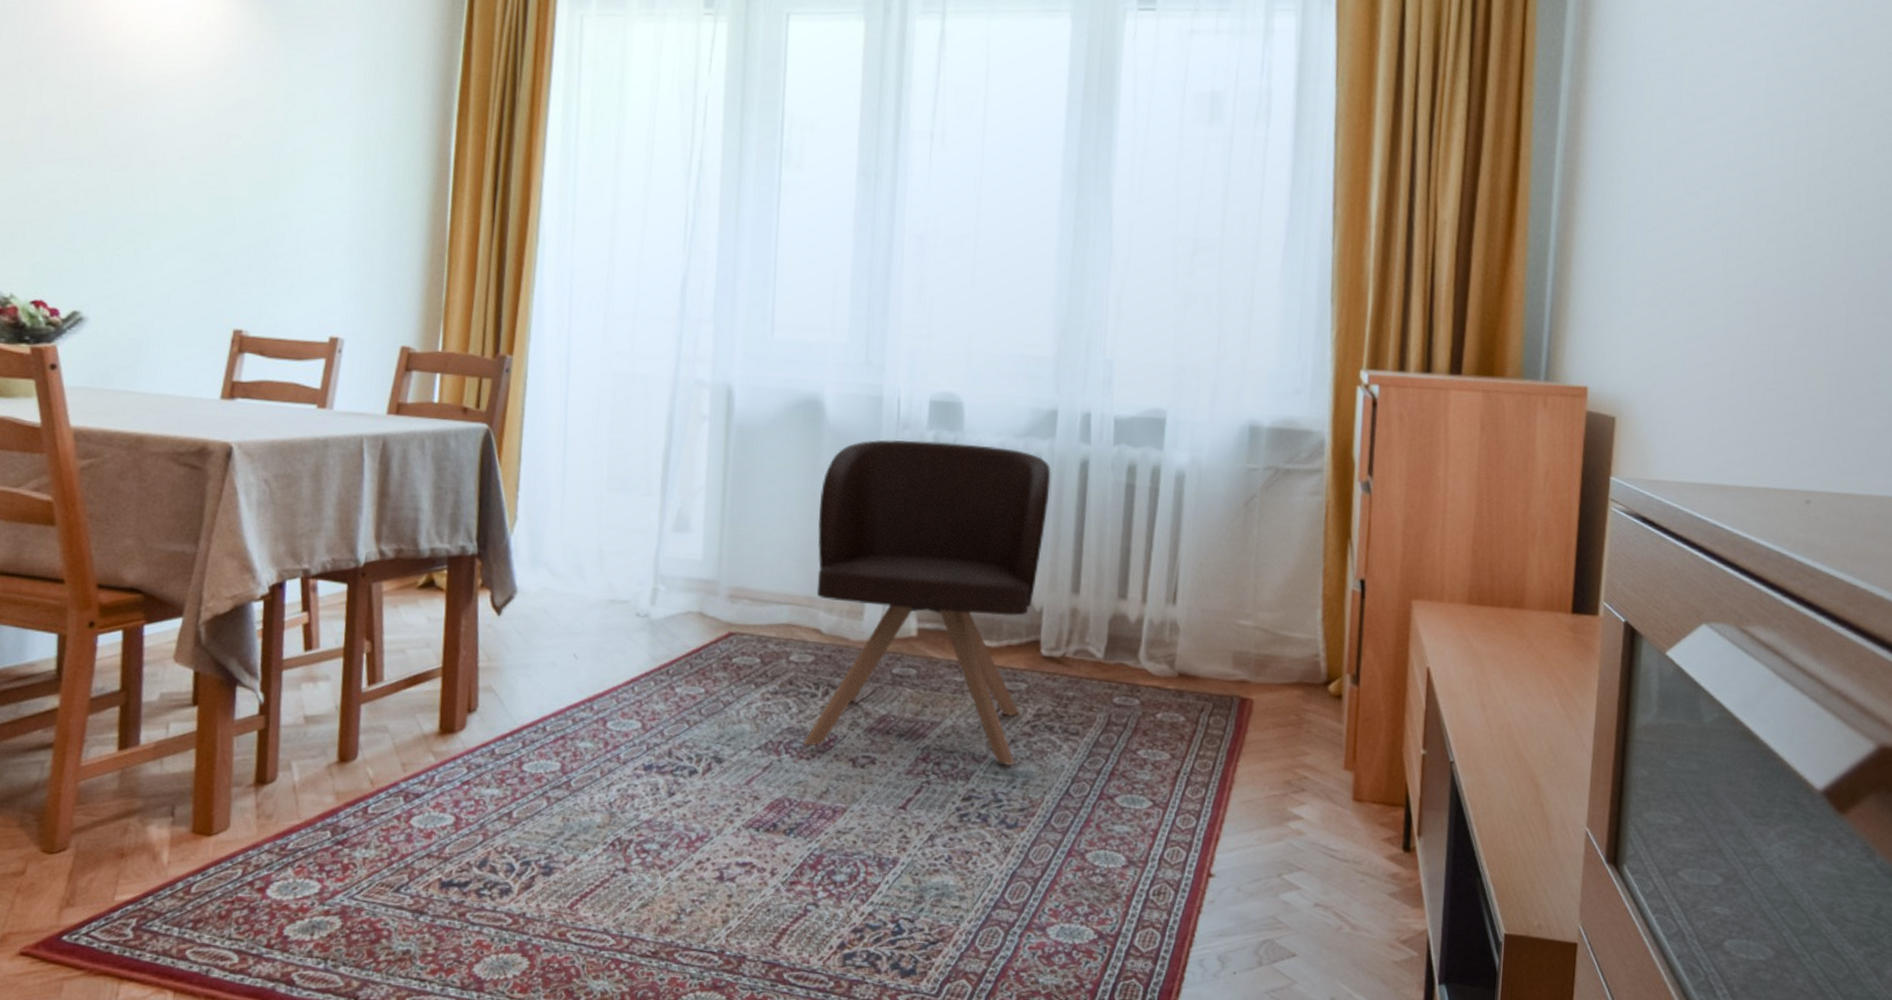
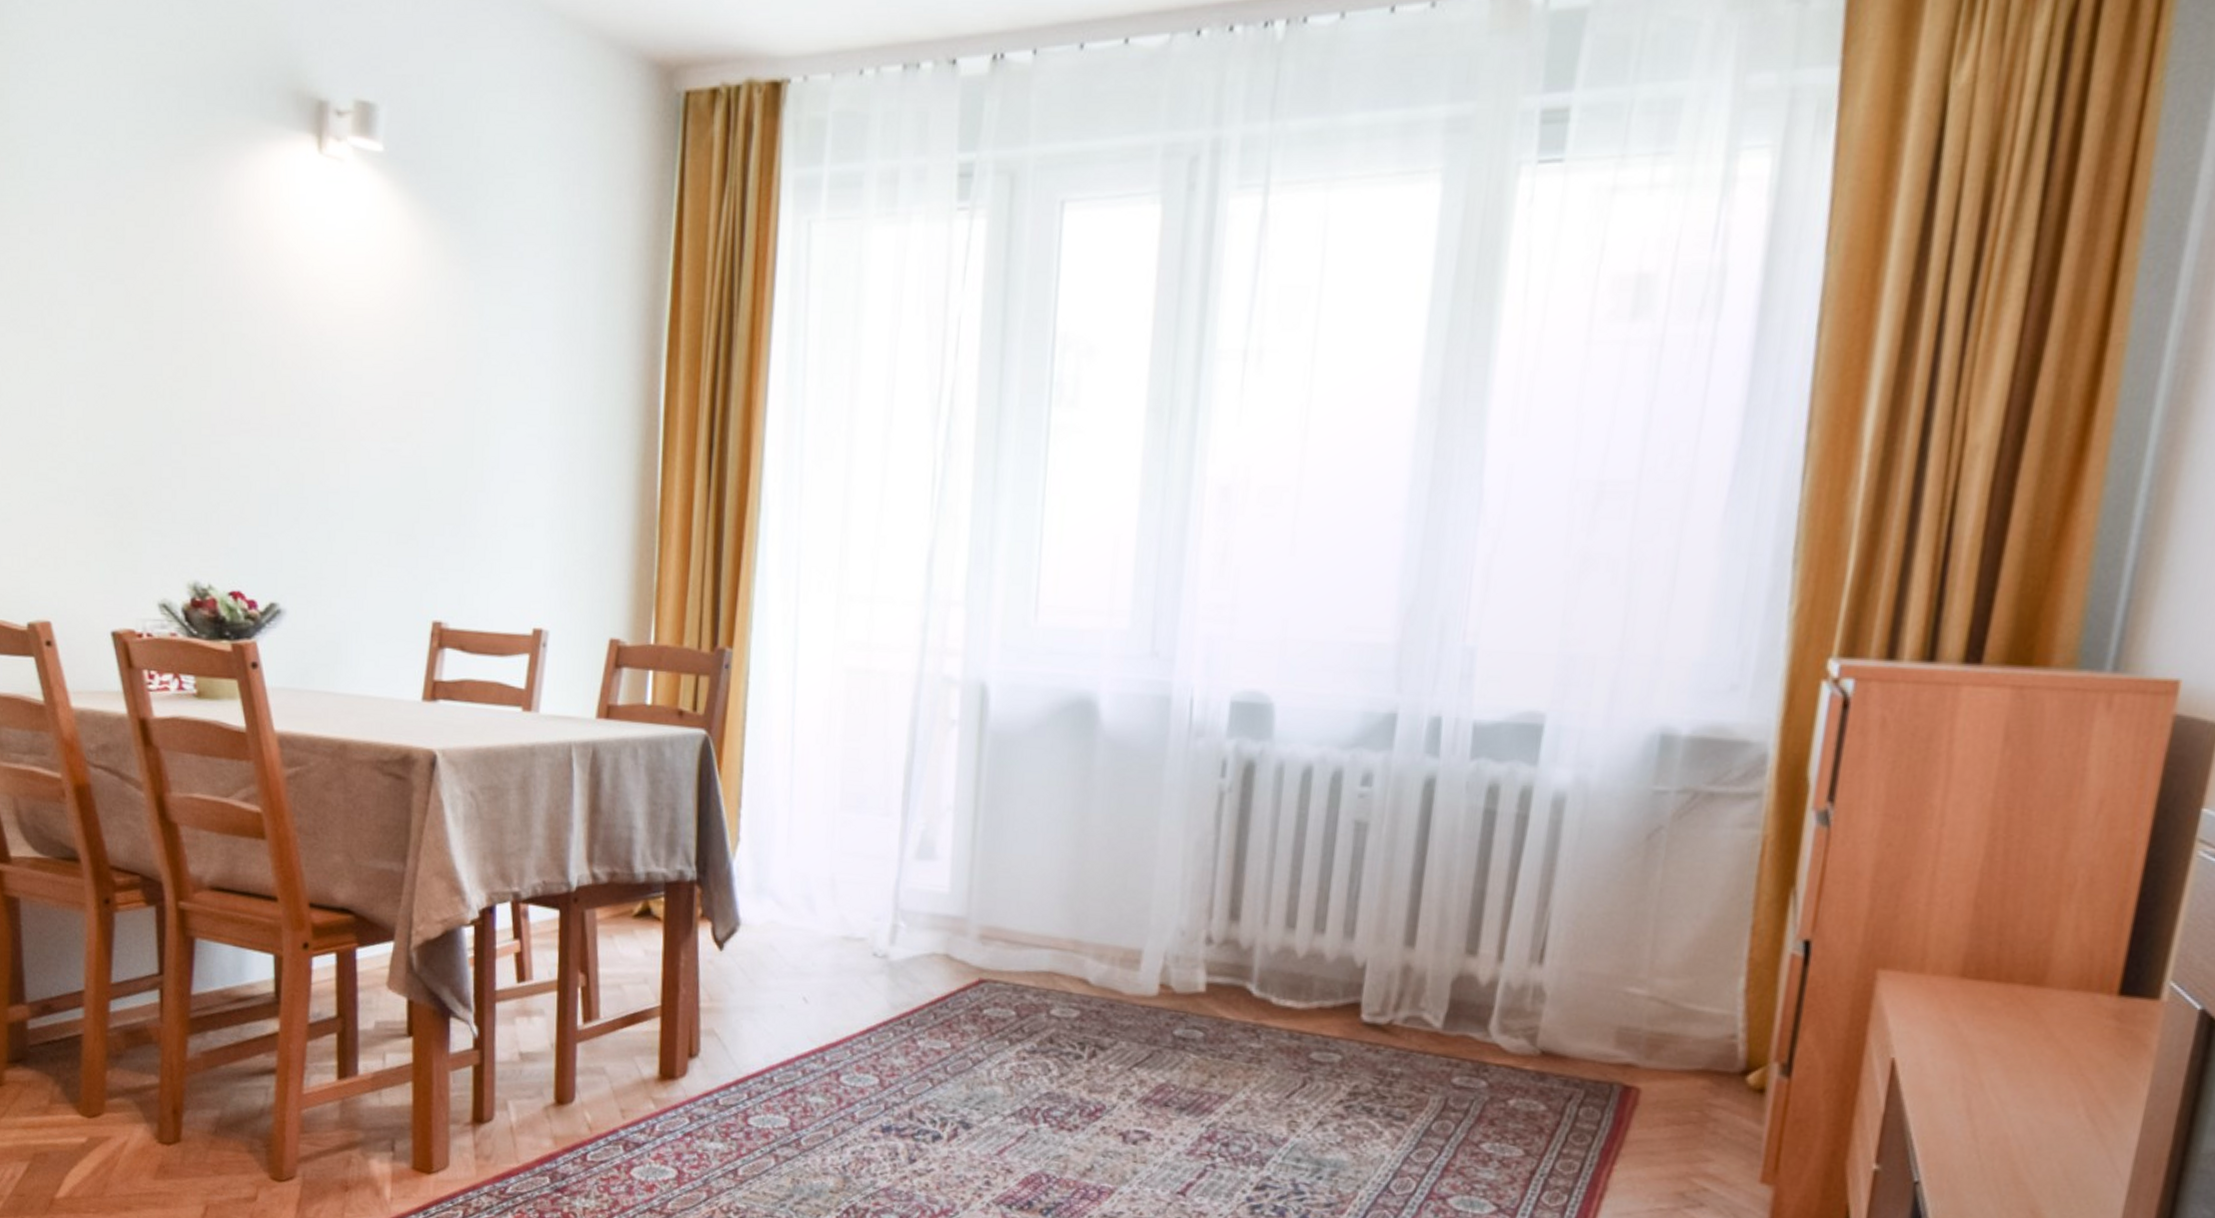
armchair: present [802,439,1051,765] -> none [1064,750,1385,1152]

